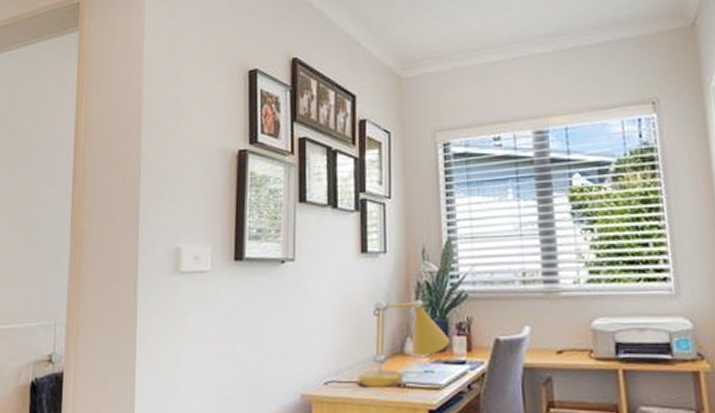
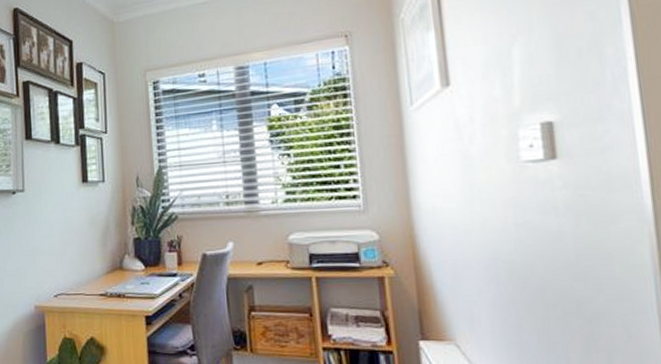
table lamp: present [358,299,451,387] -> none [83,222,163,298]

